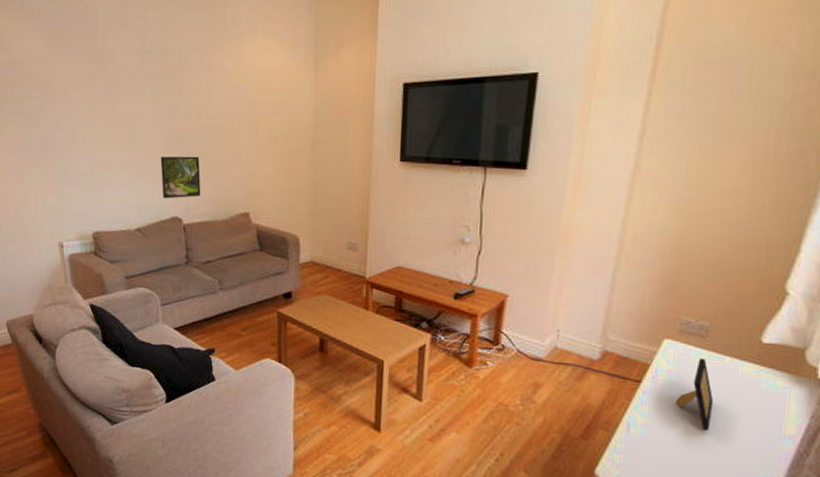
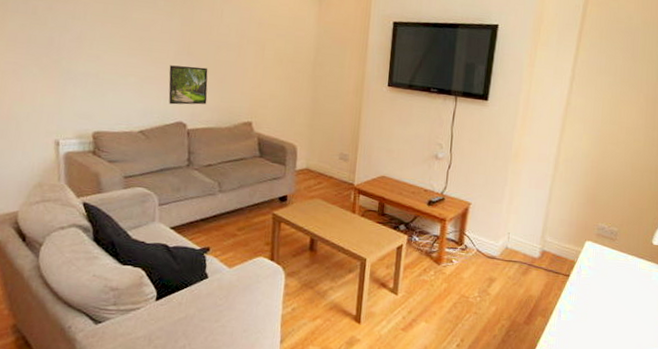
picture frame: present [675,357,714,430] -> none [593,256,620,315]

